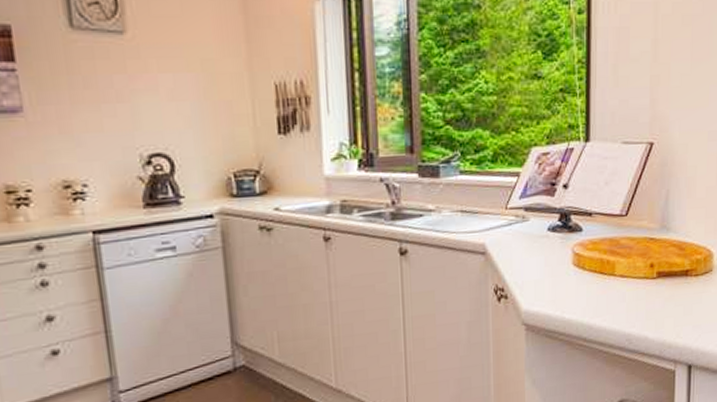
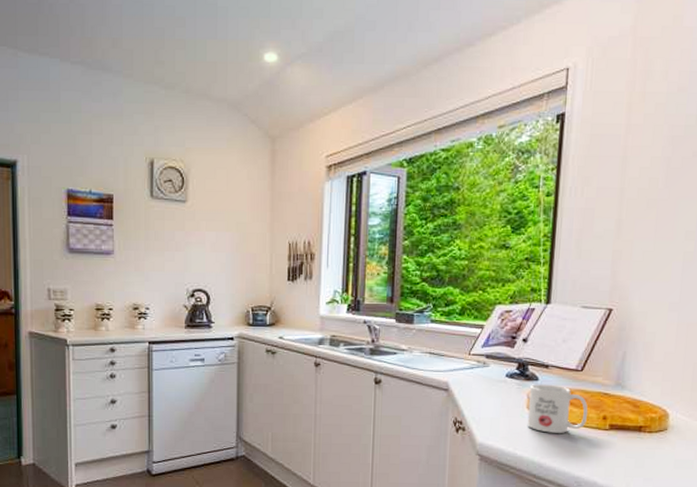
mug: none [573,234,635,290] -> present [527,384,588,433]

